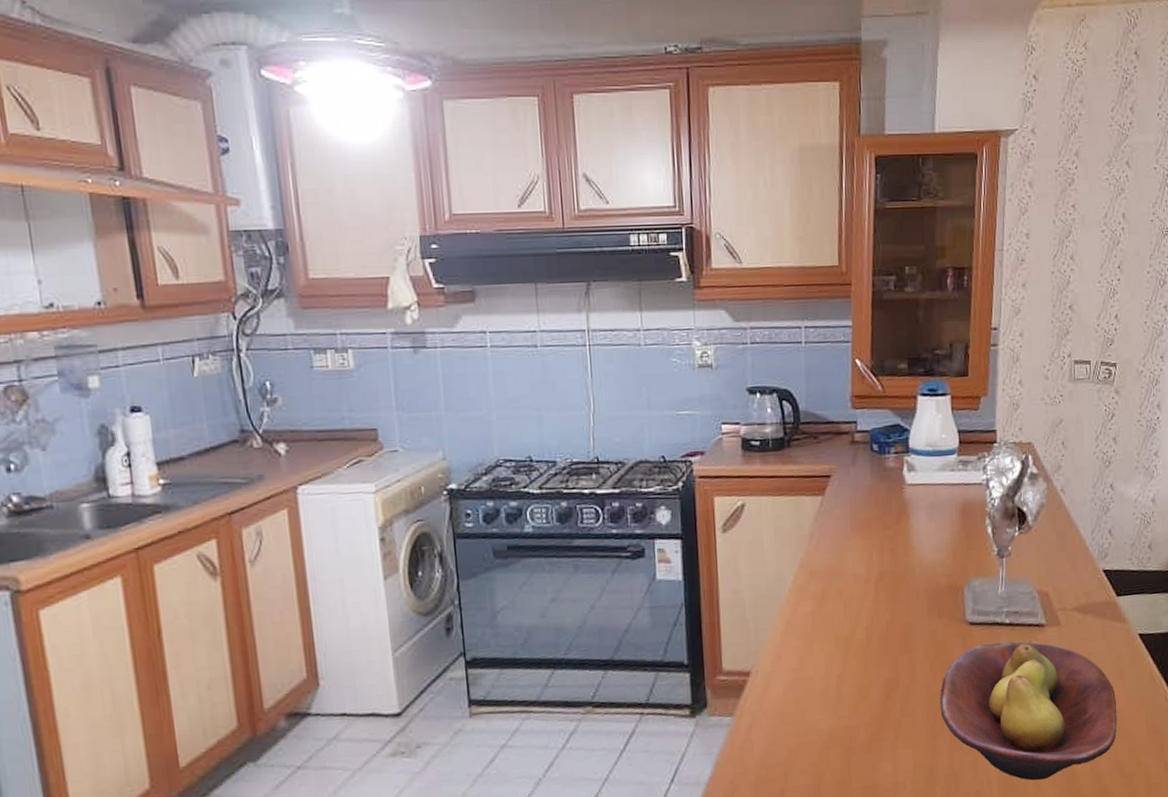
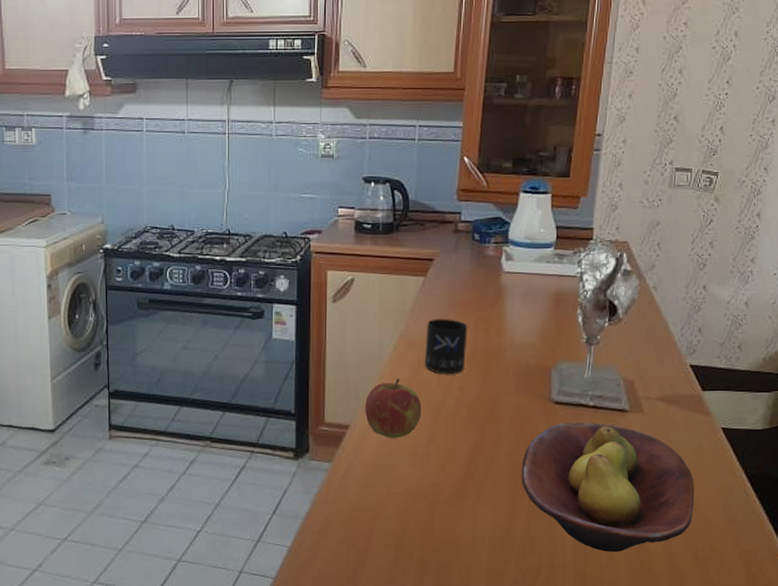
apple: none [766,612,830,681] -> present [365,378,422,438]
mug: none [828,541,873,603] -> present [425,319,468,374]

